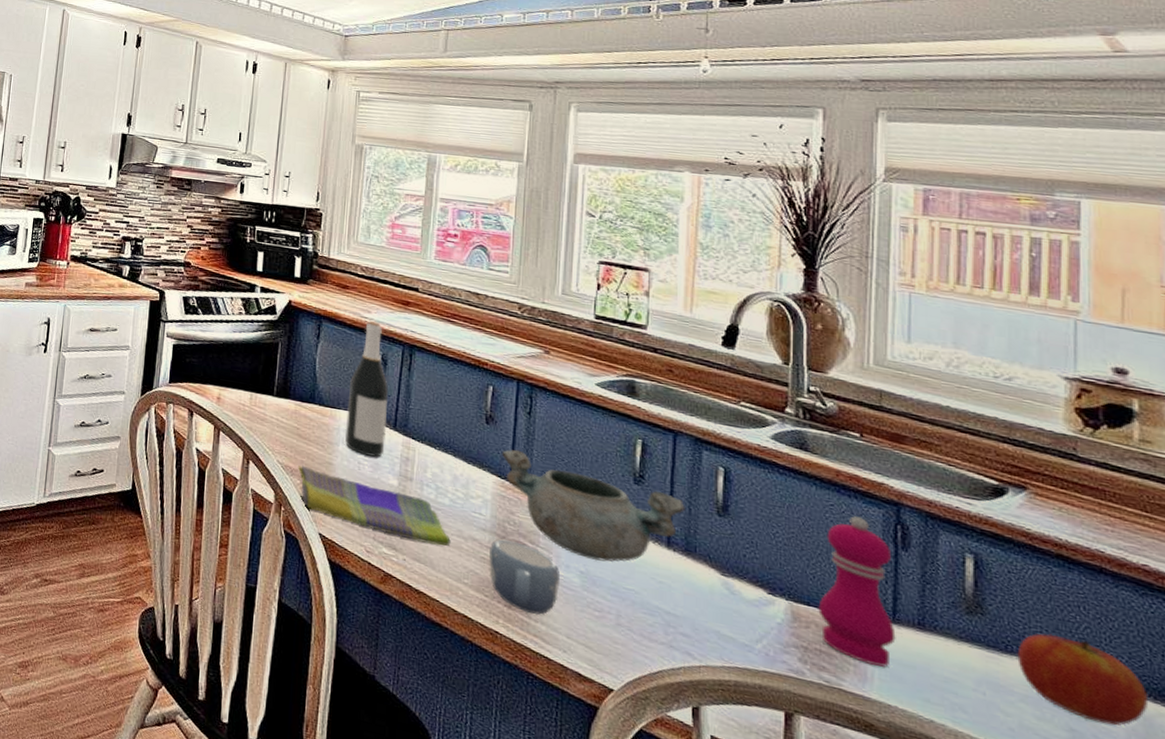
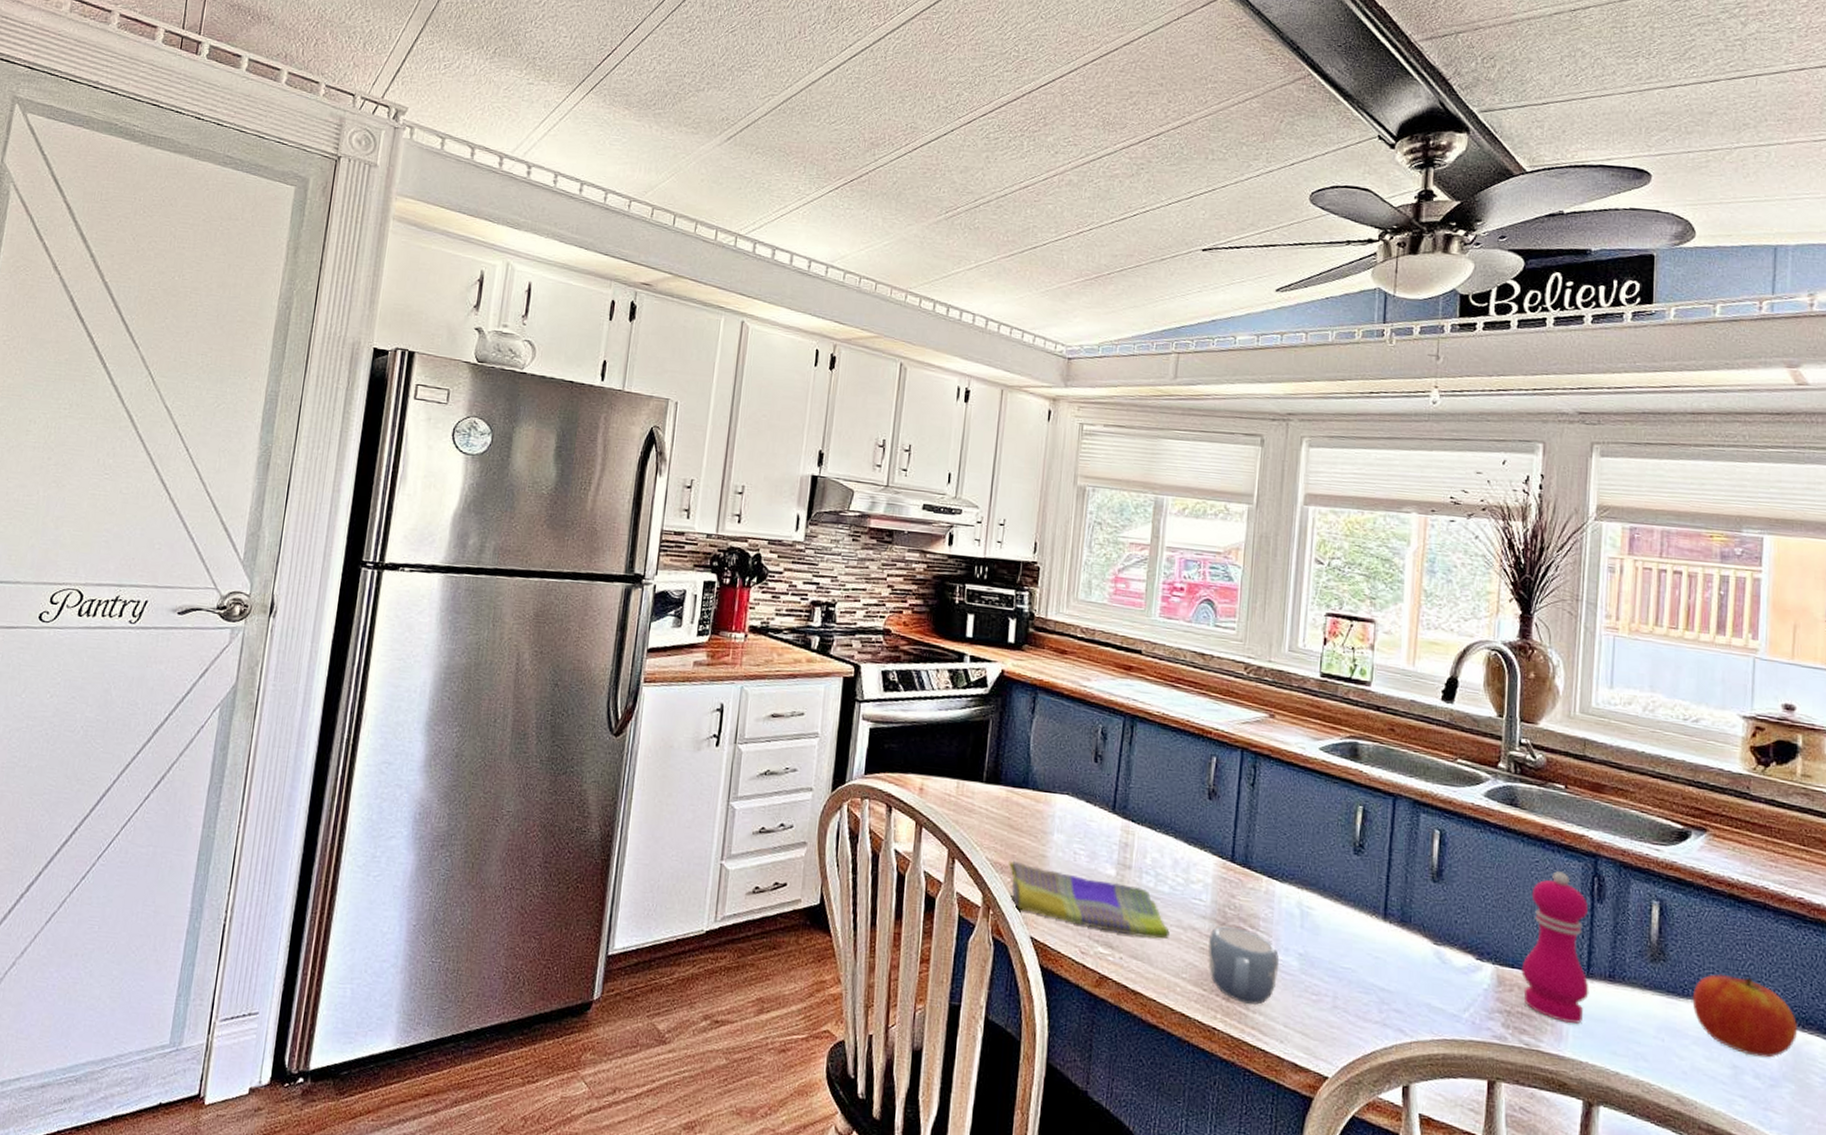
wine bottle: present [345,320,389,457] -> none [1060,689,1108,845]
decorative bowl: present [501,449,685,562] -> none [1223,825,1402,941]

